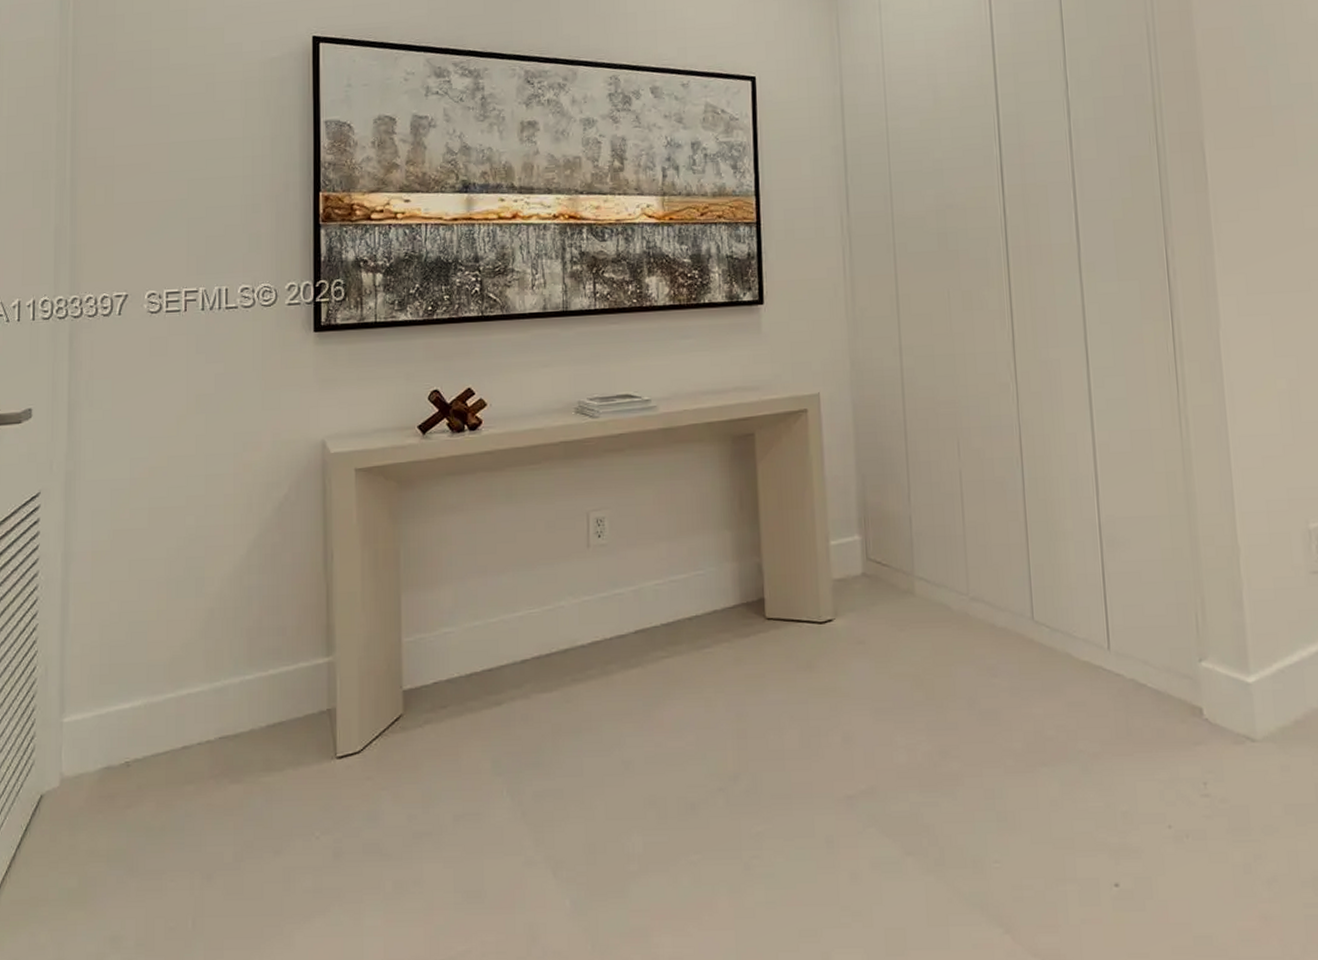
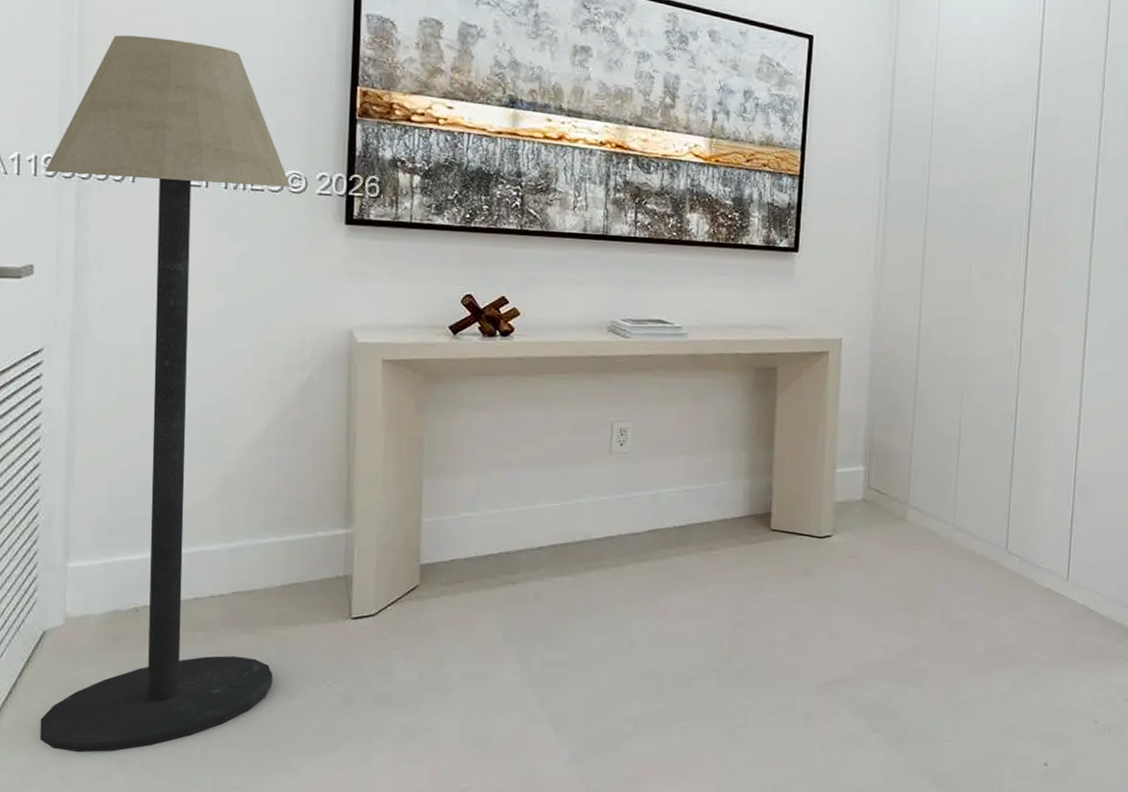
floor lamp: none [37,171,262,931] -> present [40,35,290,753]

